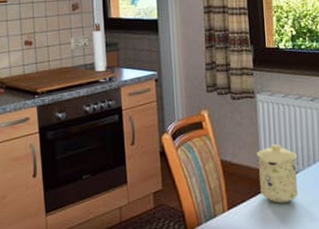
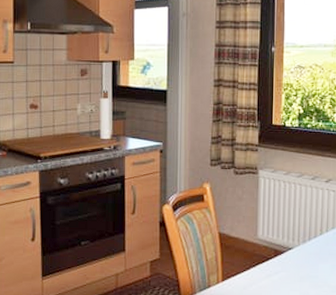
mug: present [256,144,299,203] -> none [254,220,294,277]

